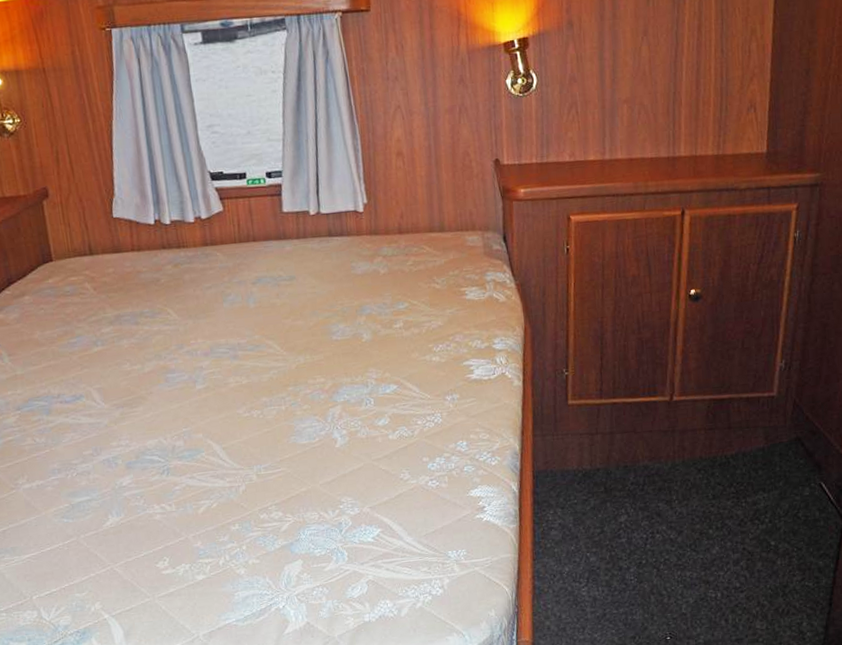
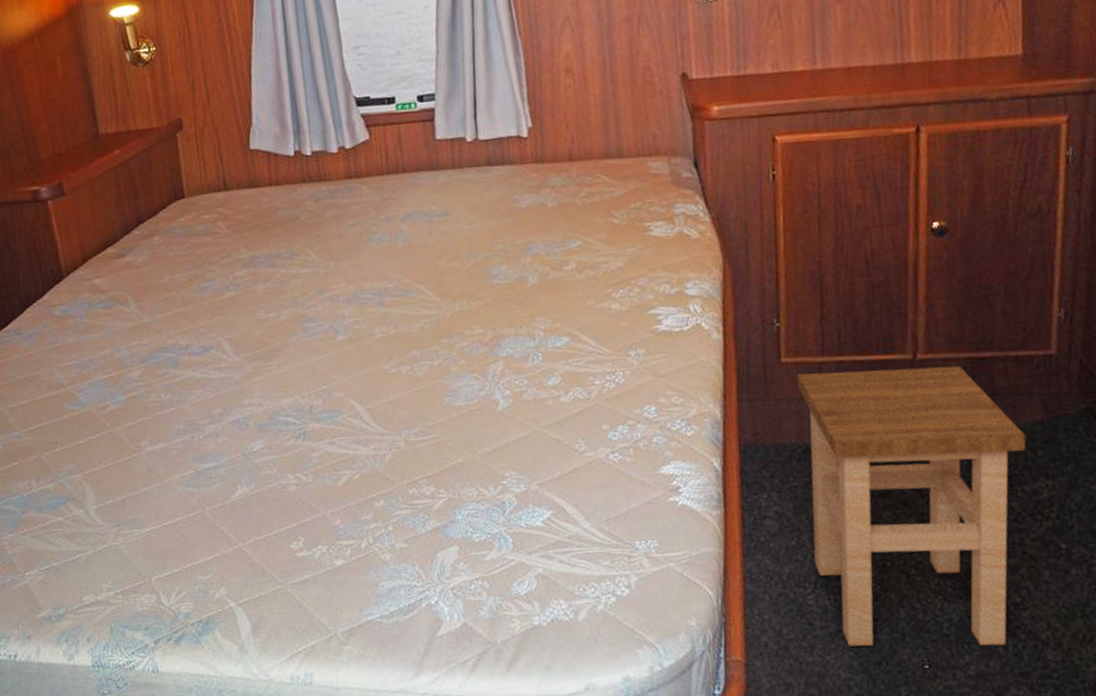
stool: none [580,405,751,626] -> present [797,366,1026,647]

